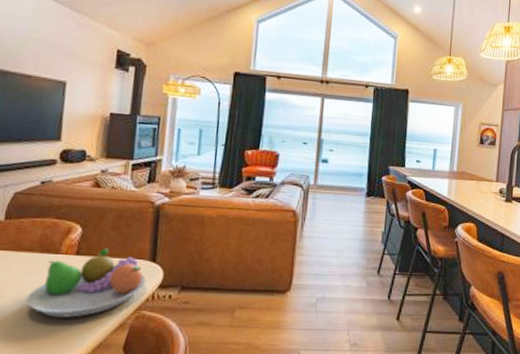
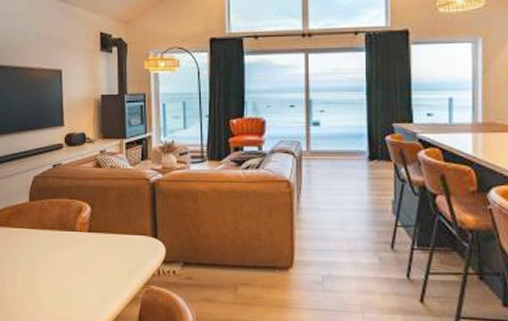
fruit bowl: present [25,248,146,318] -> none [54,225,150,291]

